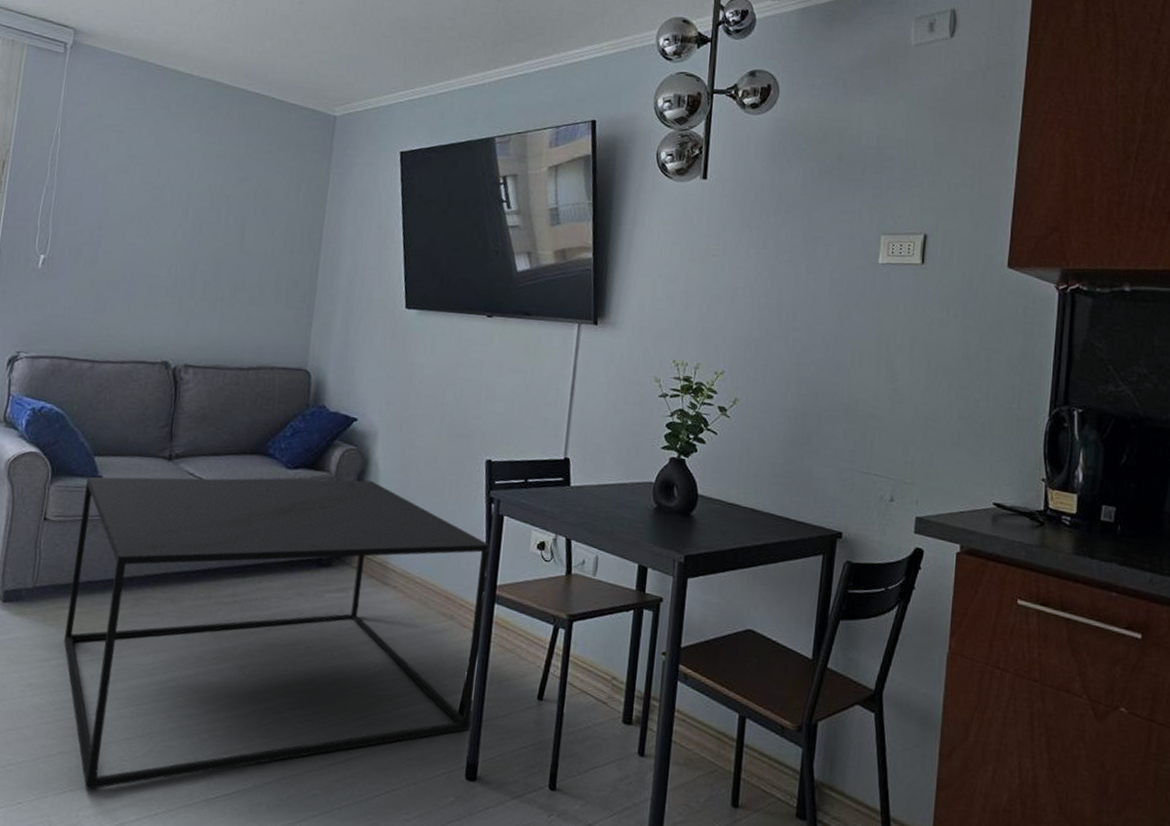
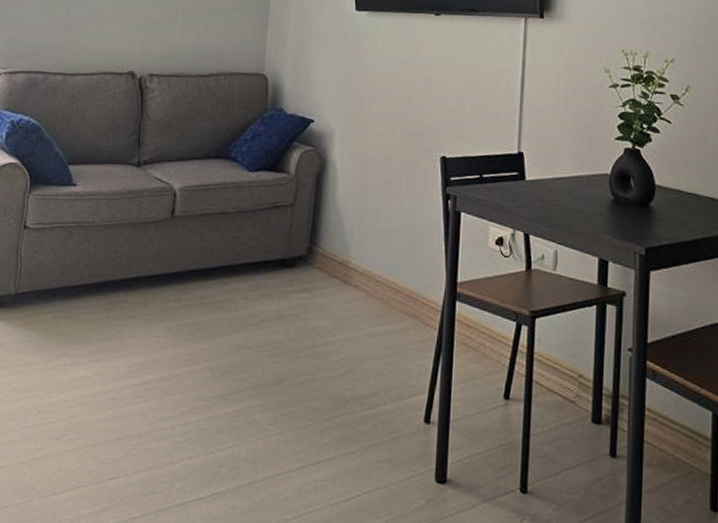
coffee table: present [64,476,491,790] -> none [45,180,450,494]

